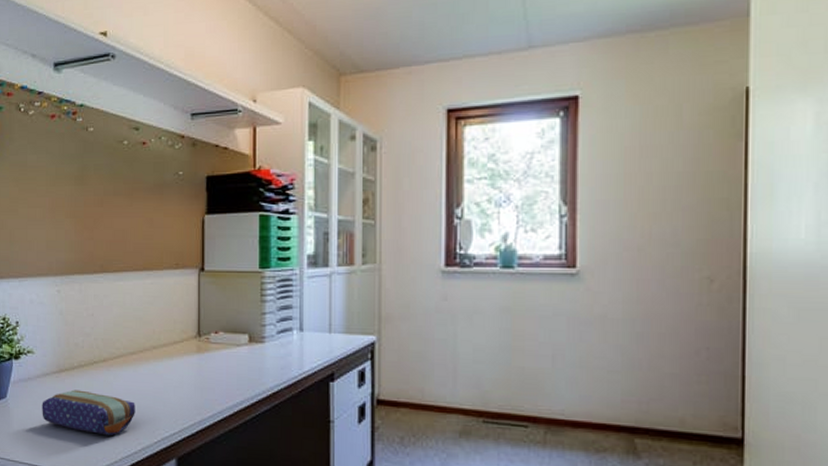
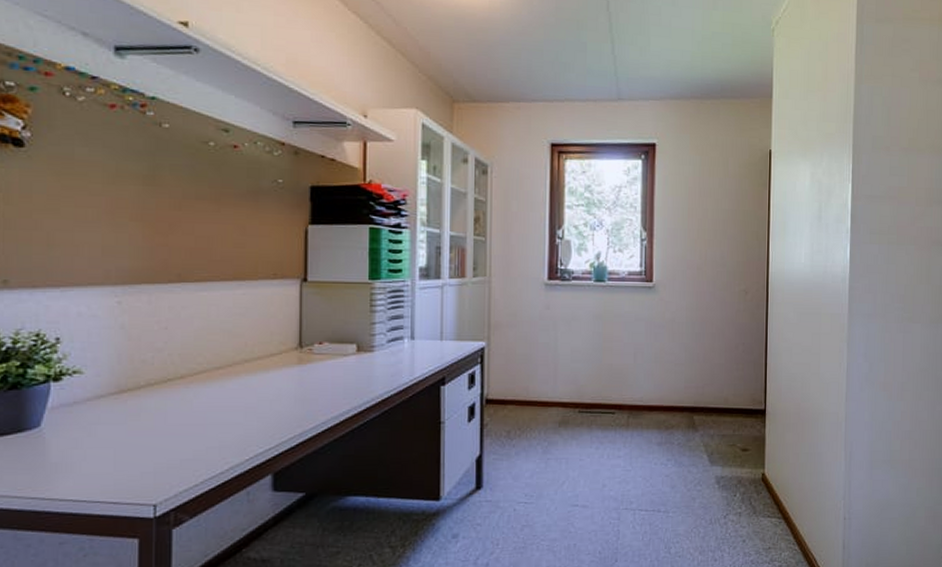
pencil case: present [42,389,135,436] -> none [93,411,222,459]

